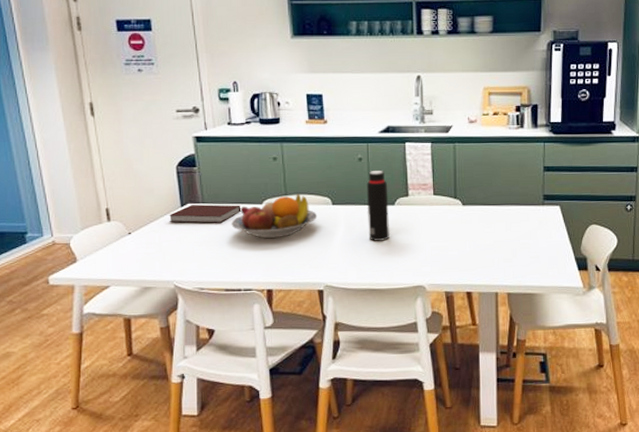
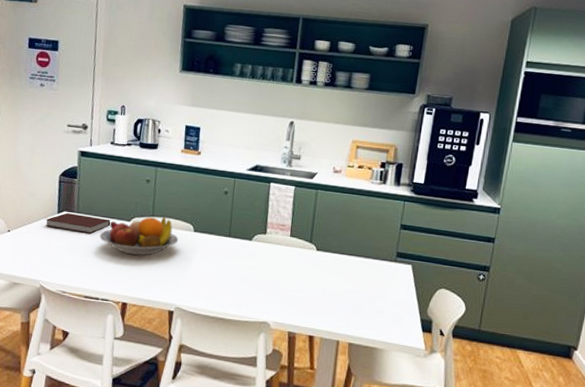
water bottle: present [366,171,390,241] -> none [223,205,248,273]

